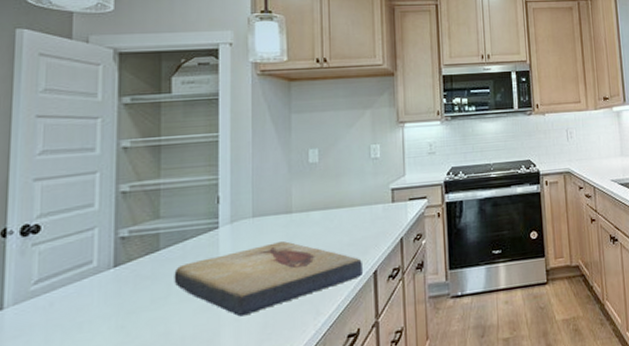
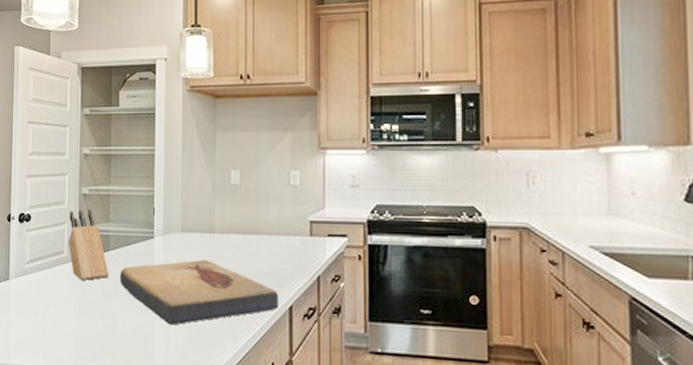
knife block: none [99,207,160,290] -> present [68,208,109,280]

